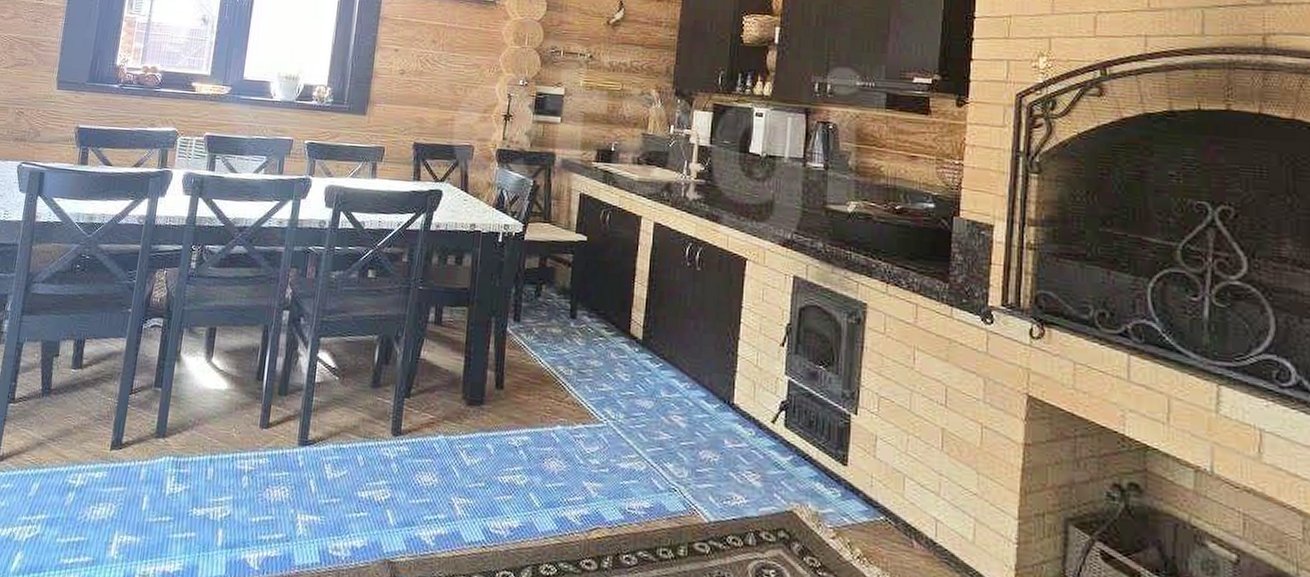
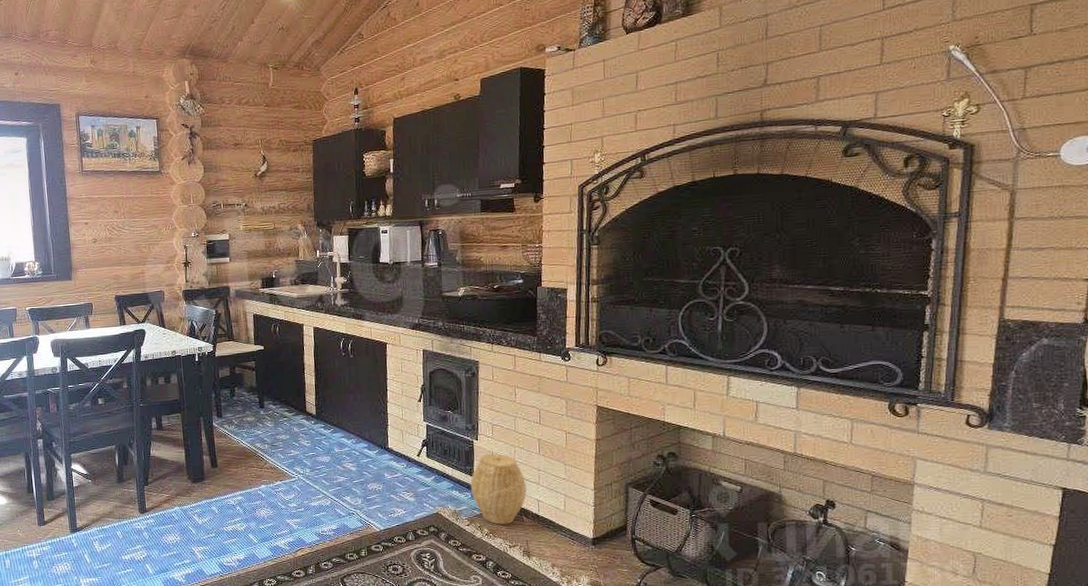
woven basket: none [841,437,920,548] -> present [470,453,527,525]

